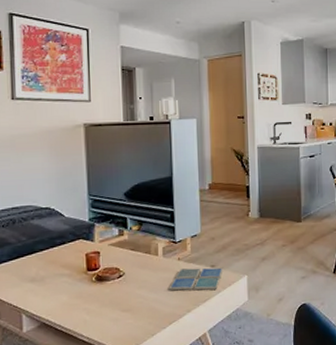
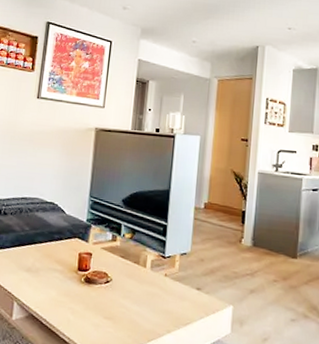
drink coaster: present [169,267,224,291] -> none [152,286,209,316]

